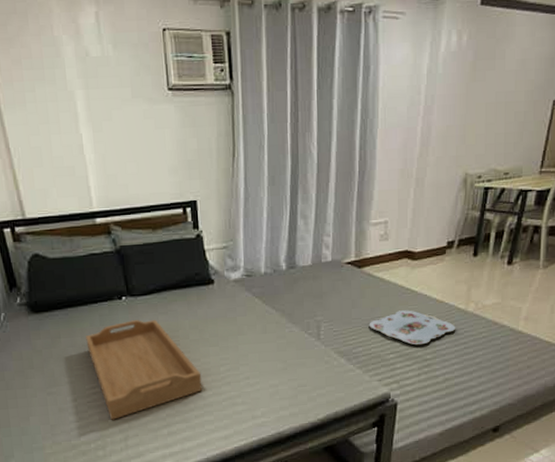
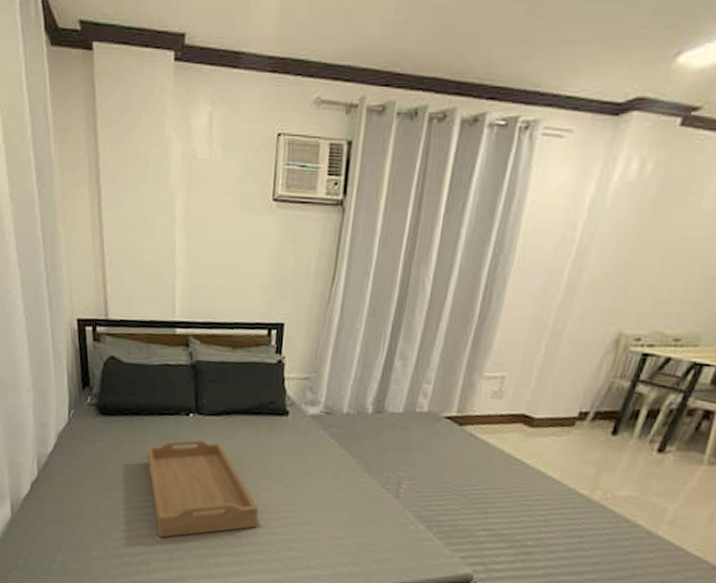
serving tray: present [369,310,456,346] -> none [460,482,572,528]

